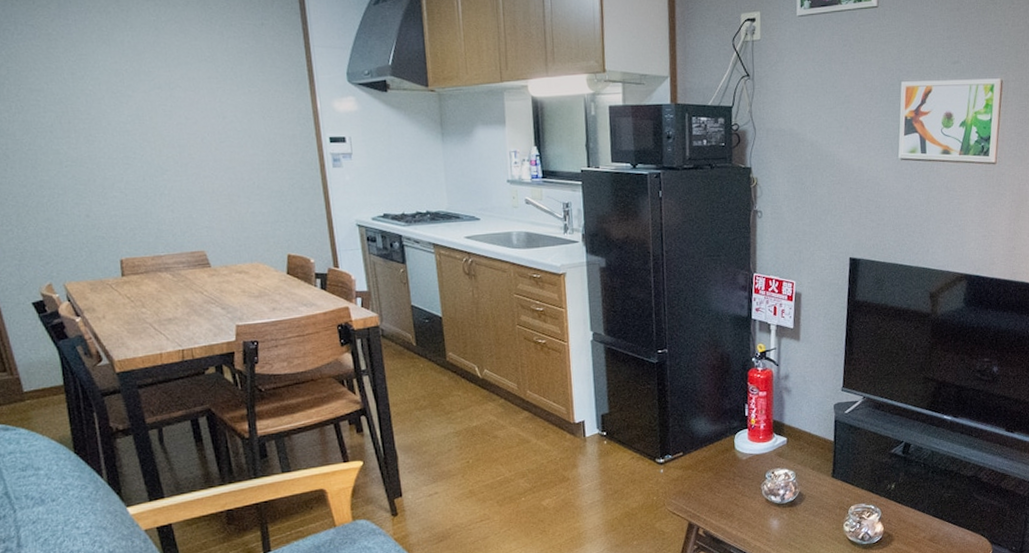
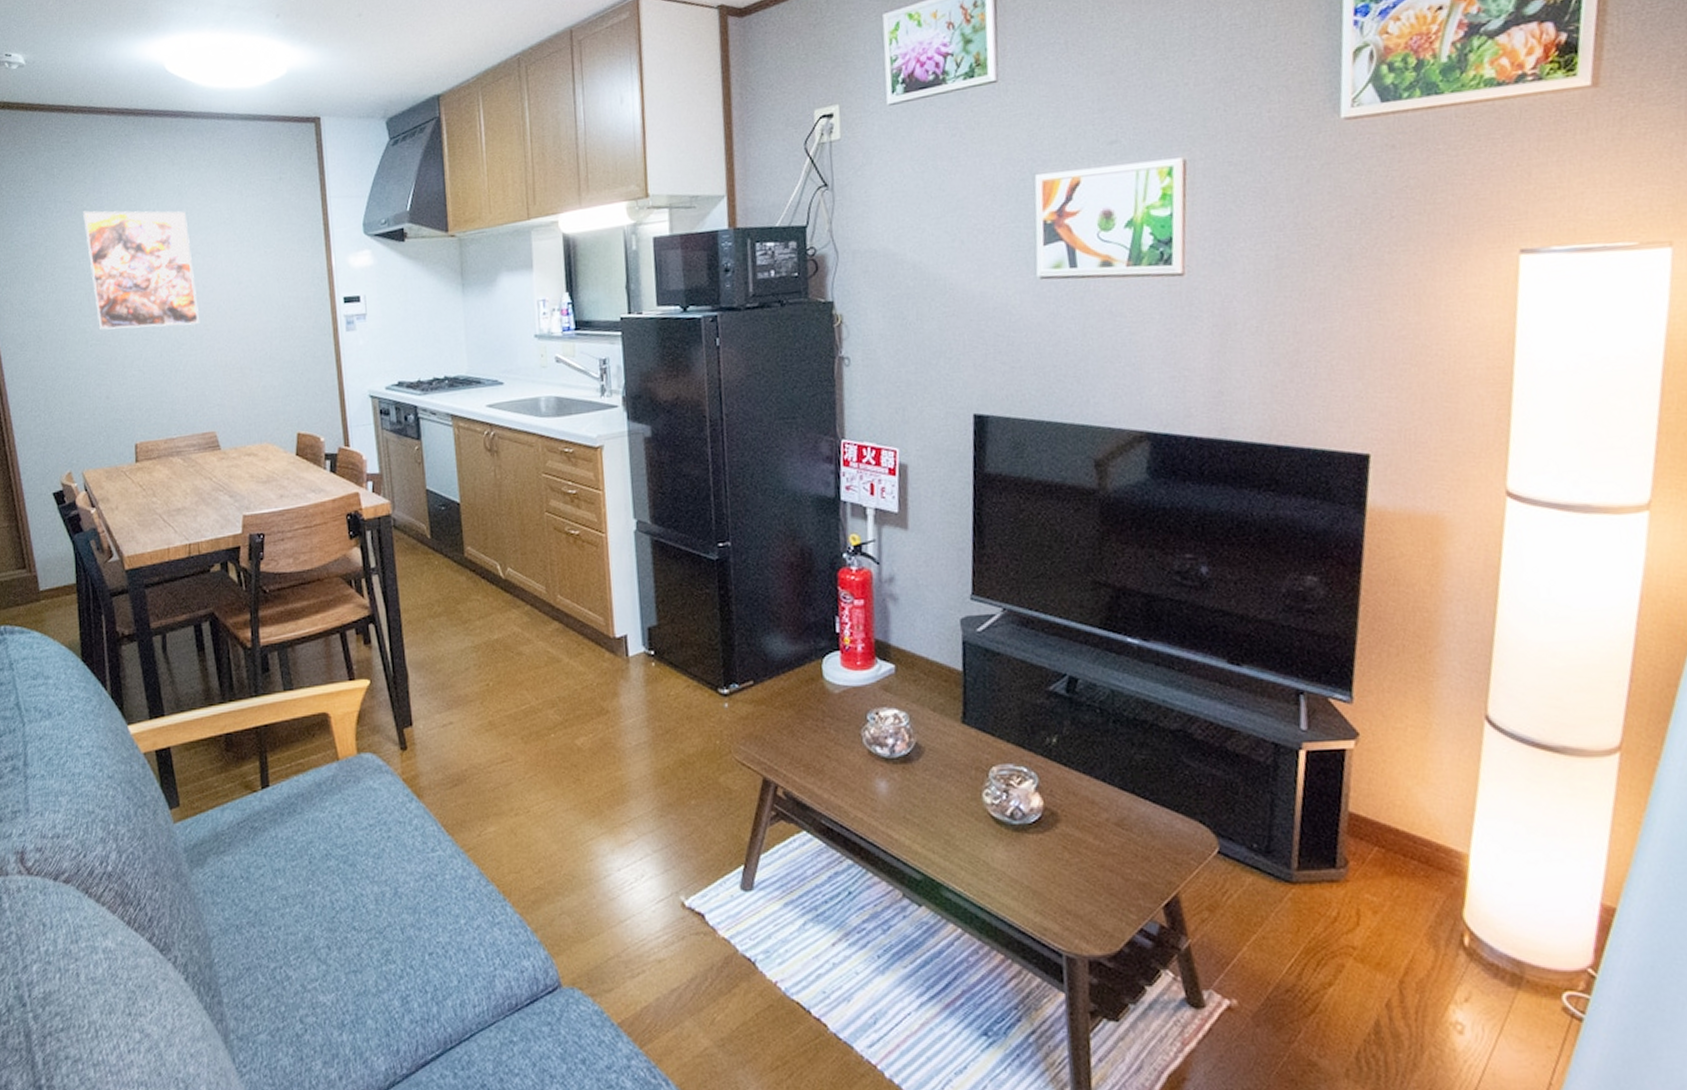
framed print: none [48,36,184,154] -> present [83,210,200,330]

